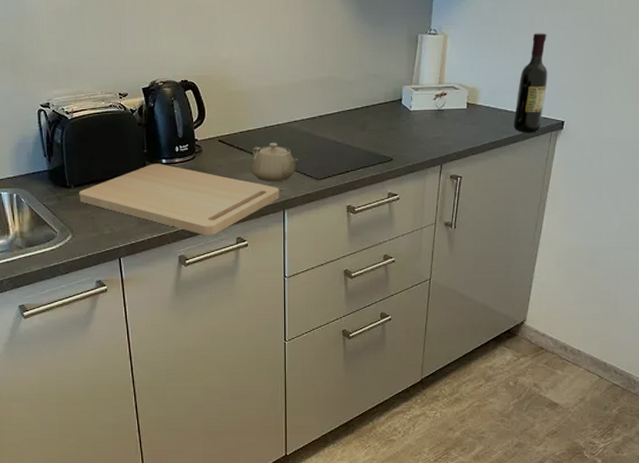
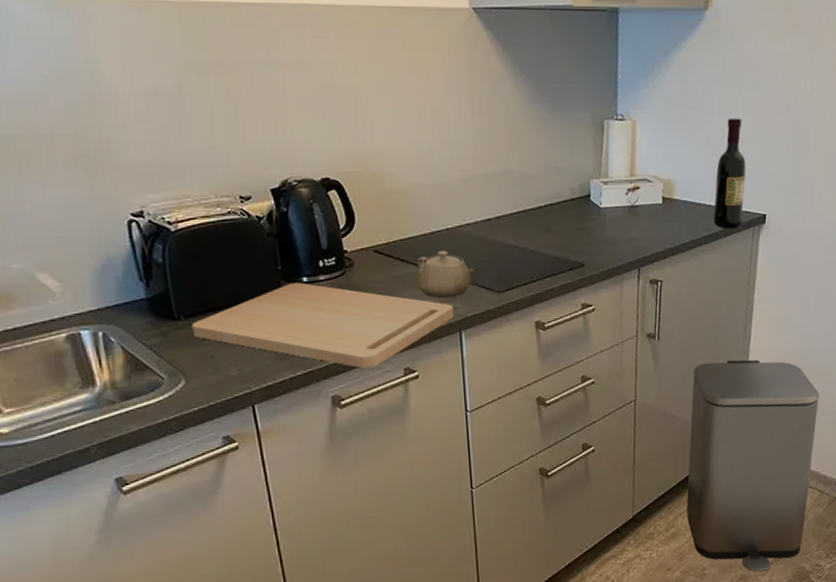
pedal bin: none [470,251,605,442] -> present [686,359,820,572]

